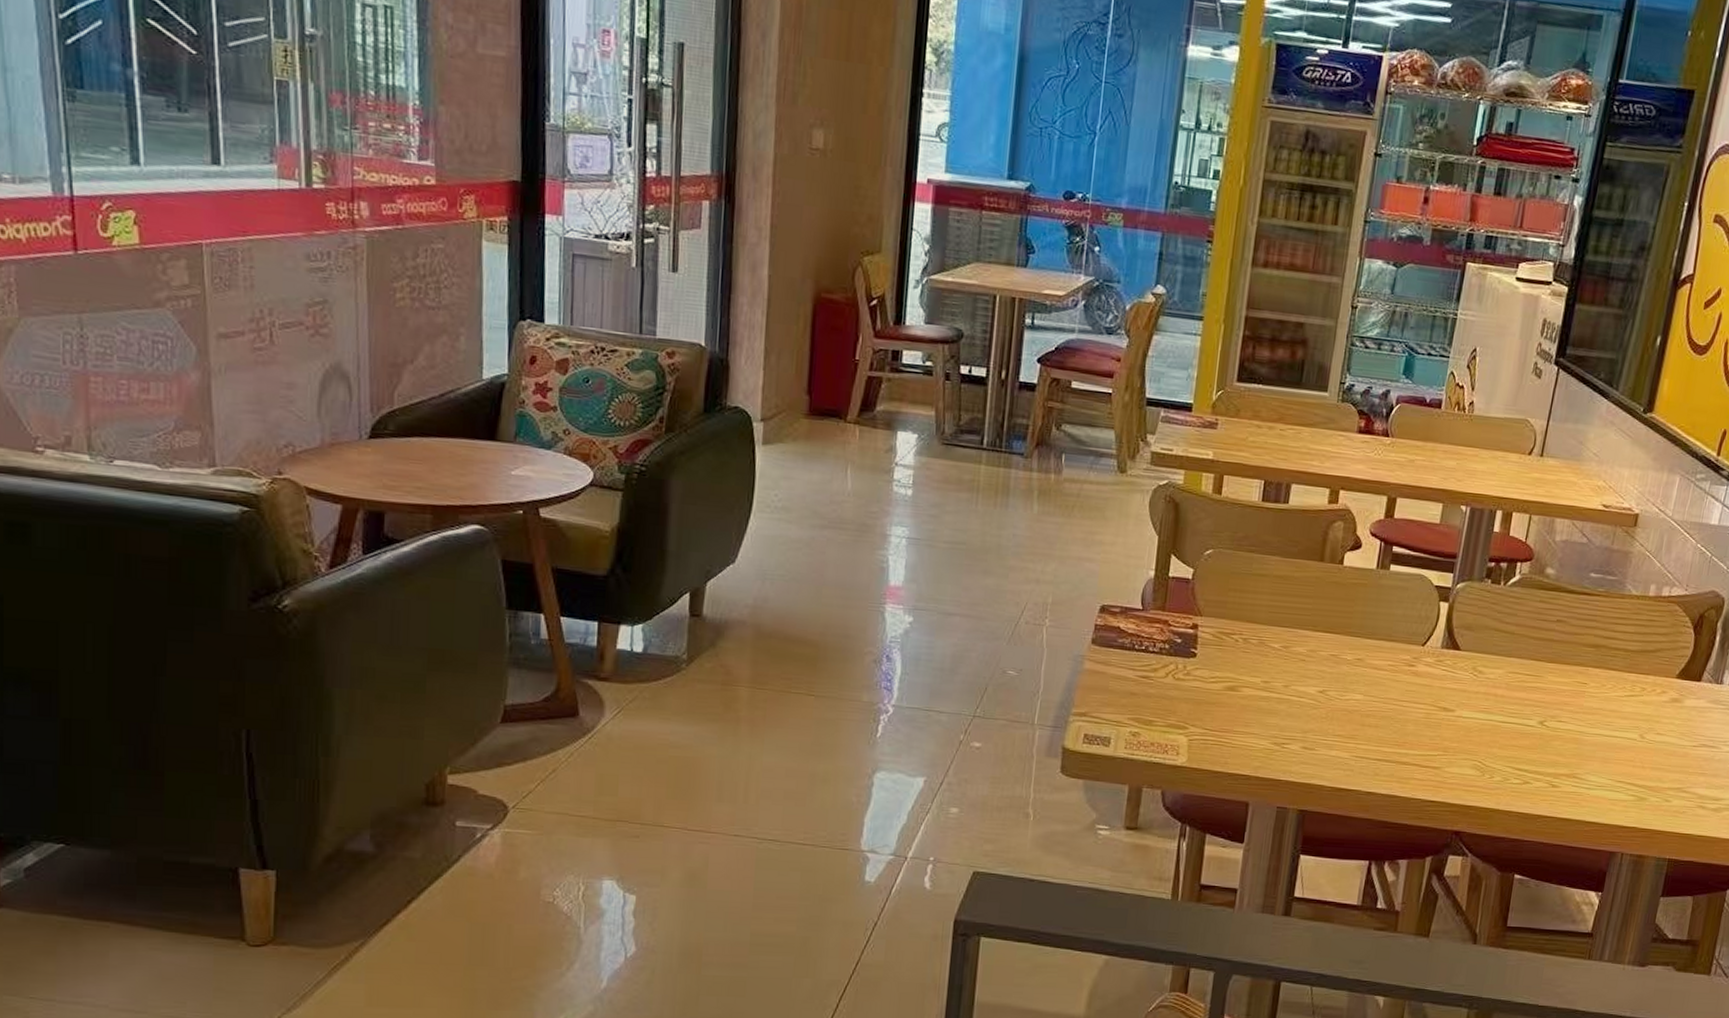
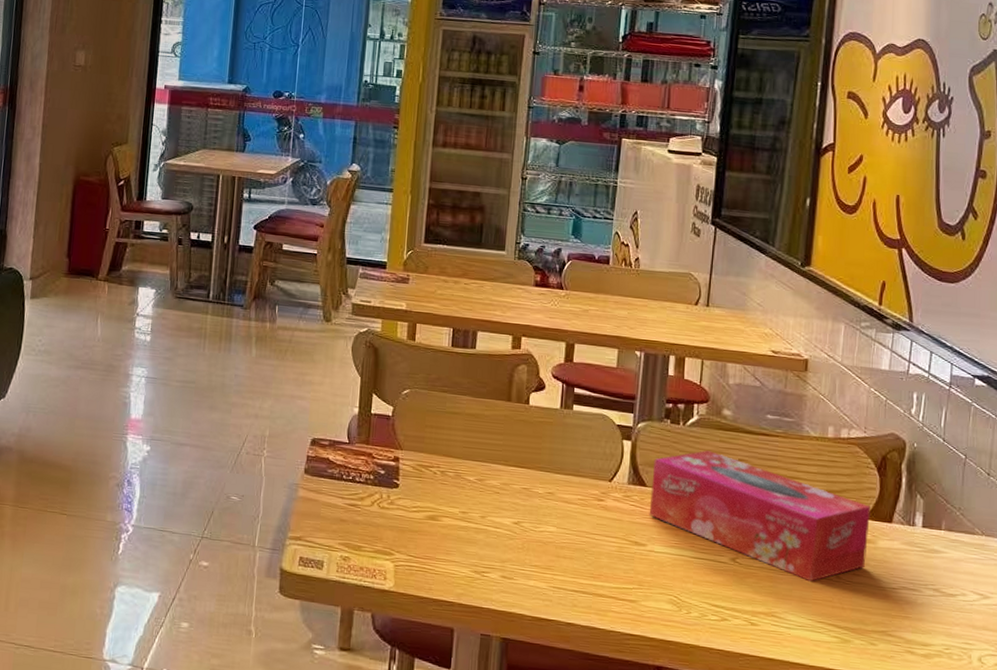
tissue box: none [1460,611,1682,743] -> present [649,450,870,582]

